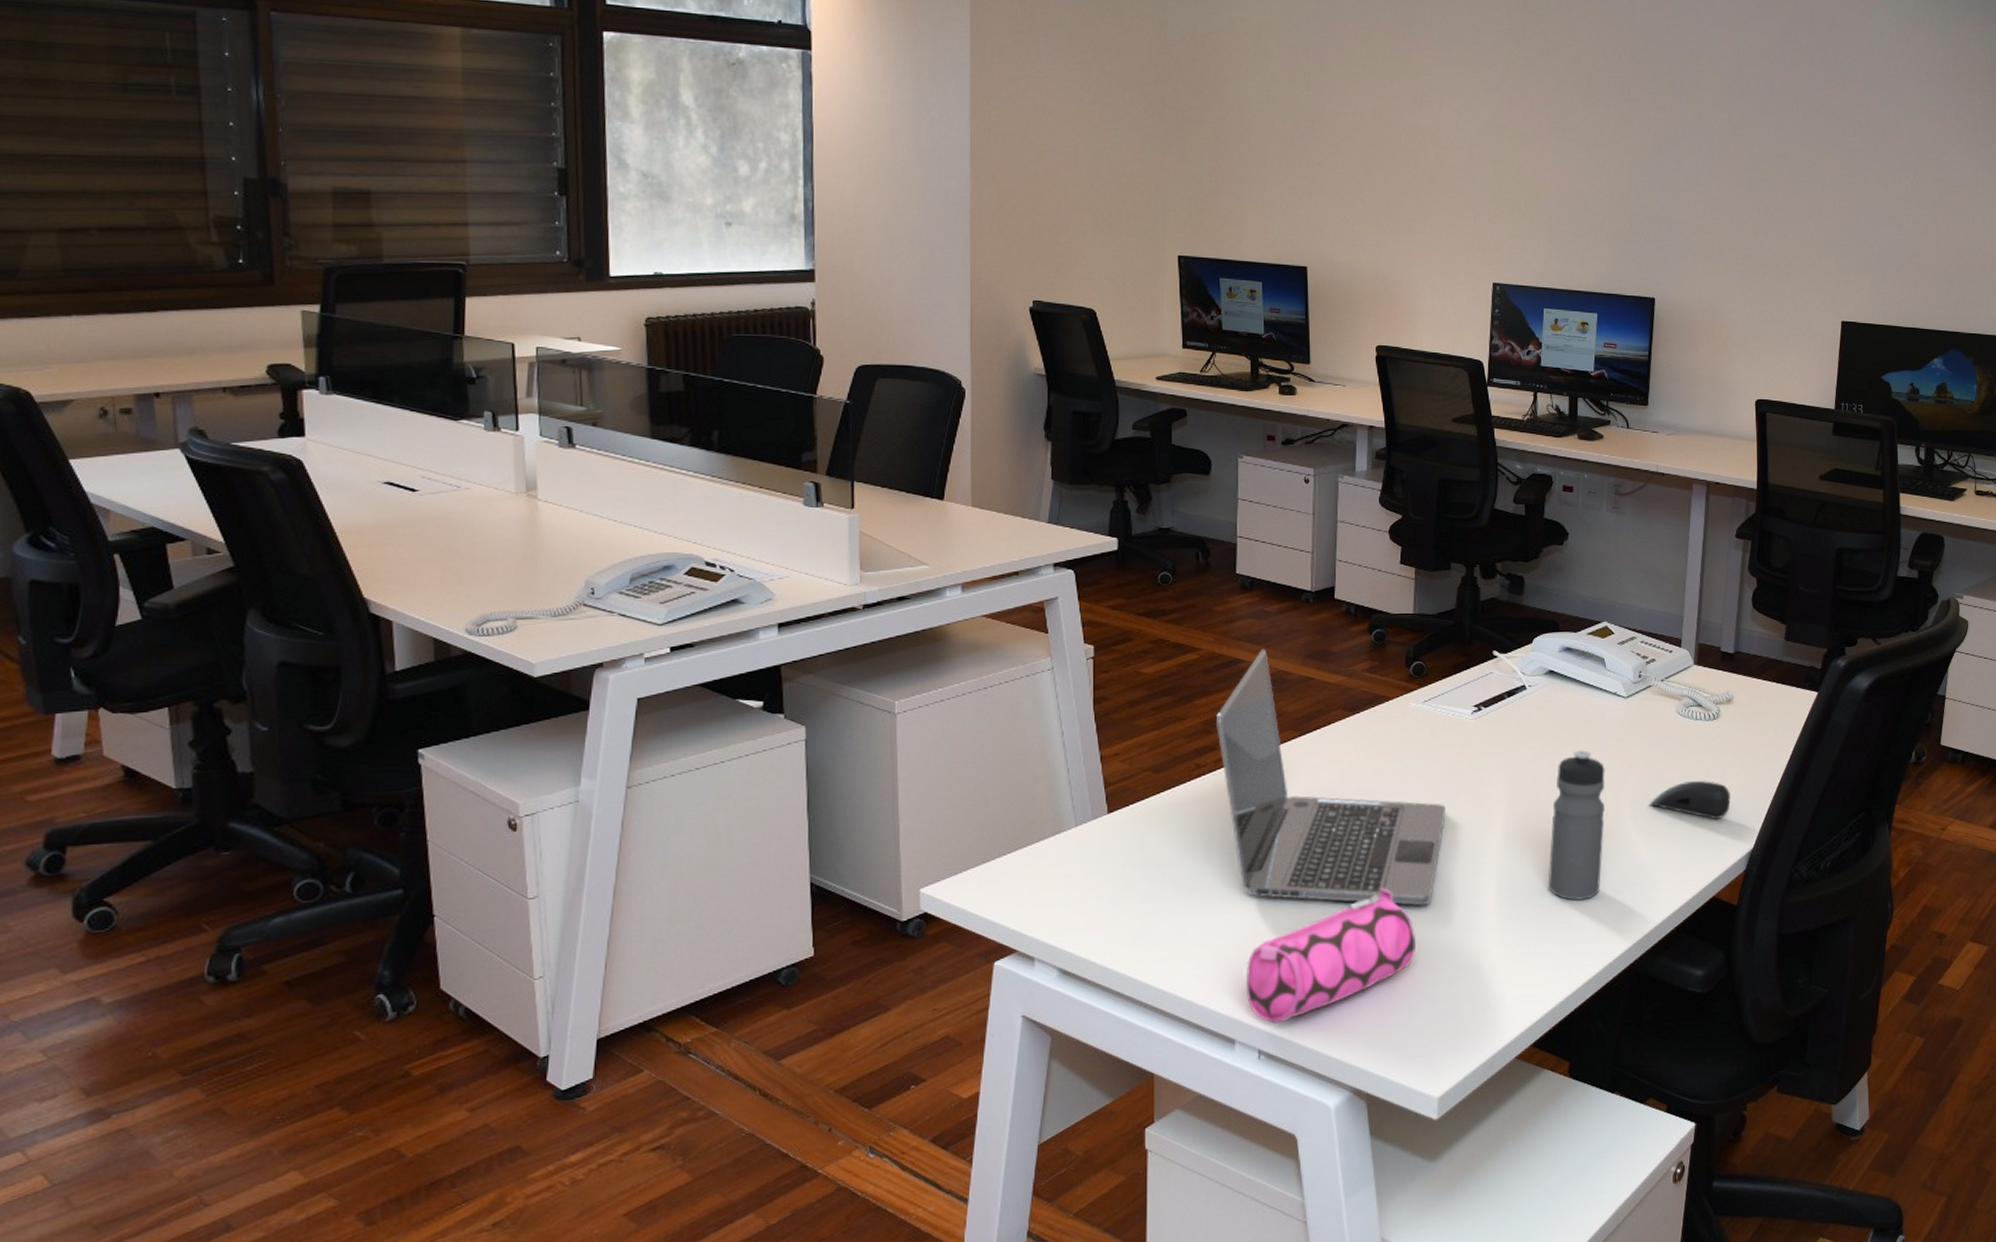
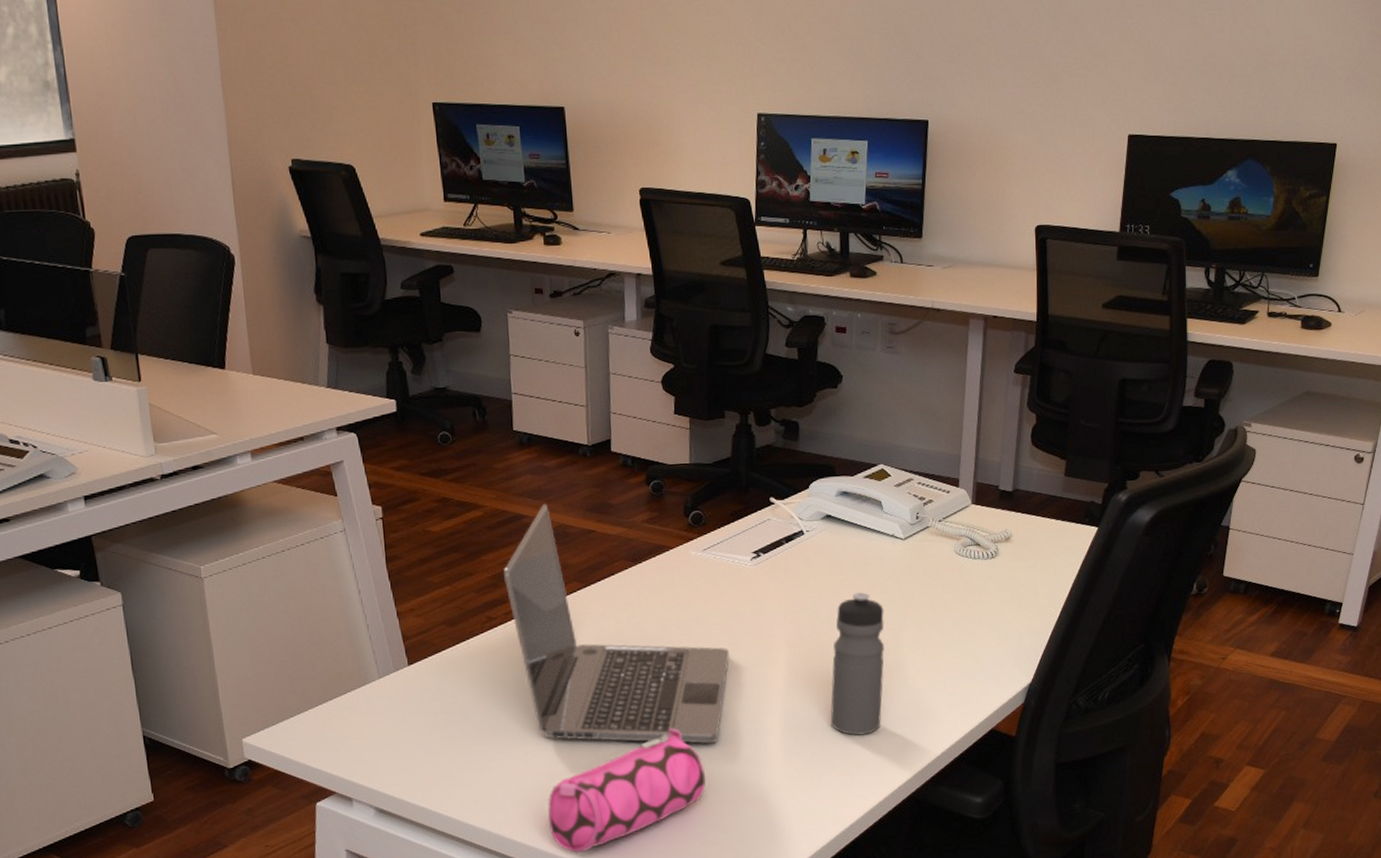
computer mouse: present [1649,780,1731,820] -> none [928,617,1009,656]

